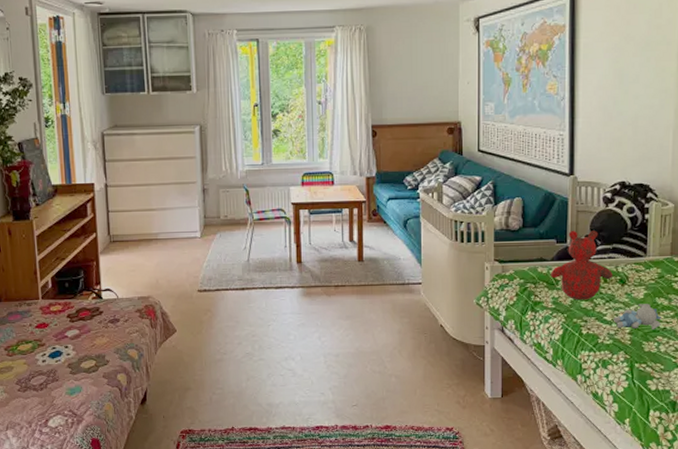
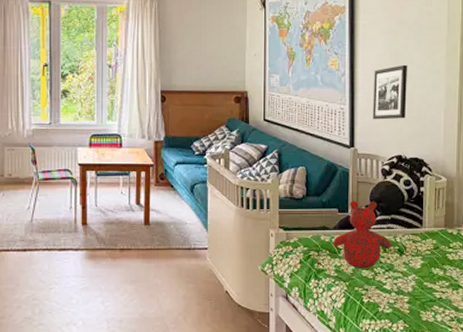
picture frame: none [594,84,634,145] -> present [372,64,408,120]
toy elephant: present [614,304,661,329] -> none [393,274,437,299]

